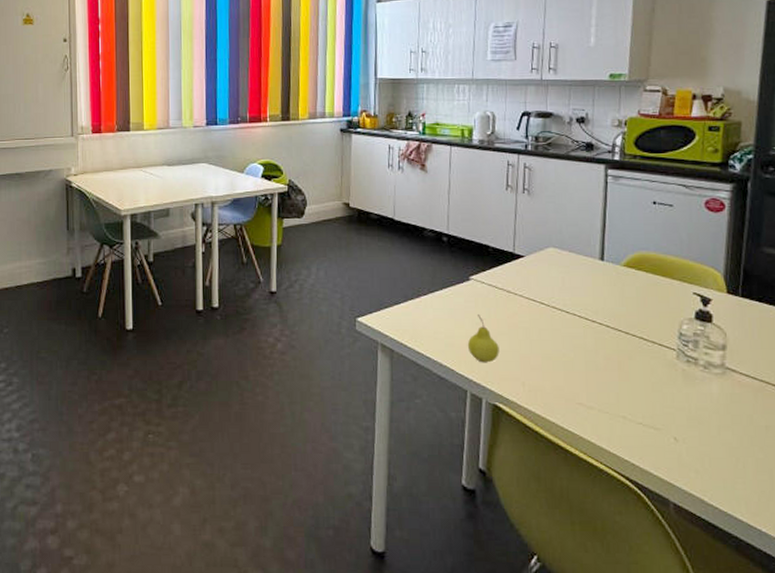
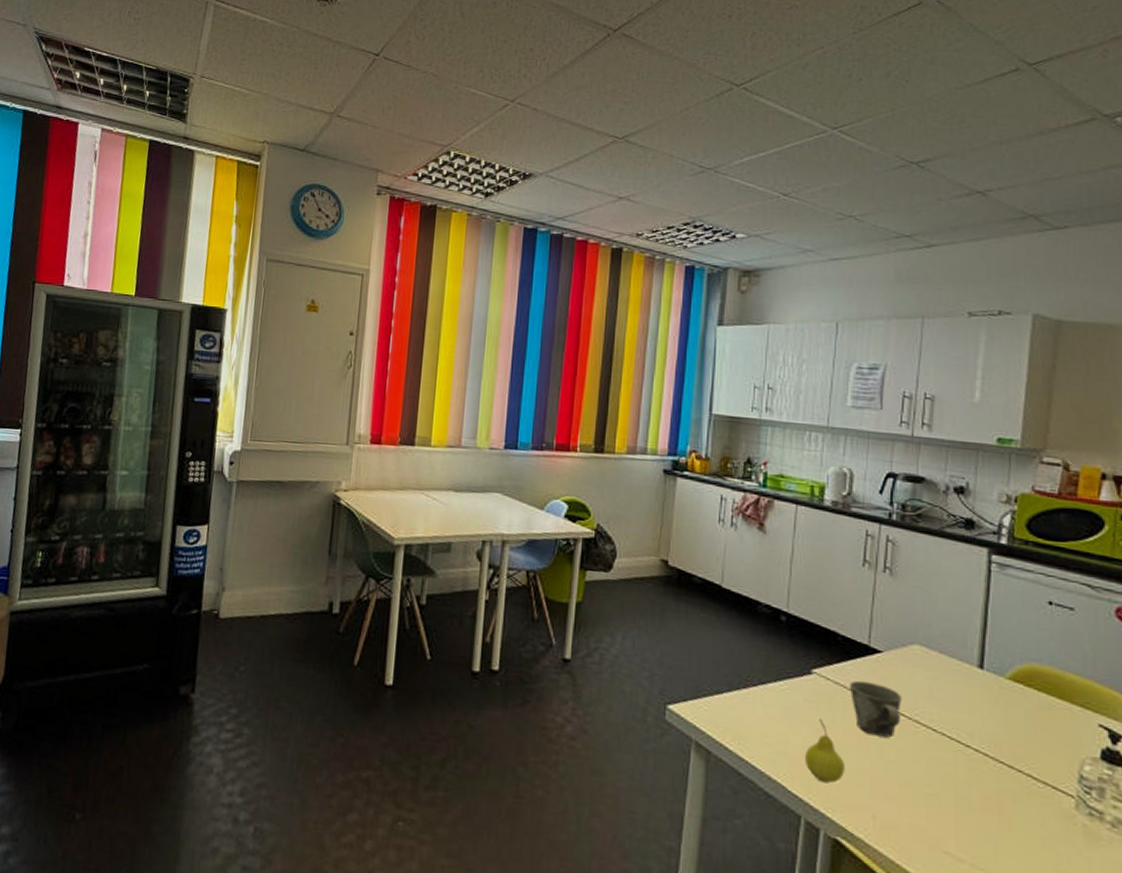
mug: none [499,281,541,322] -> present [849,680,901,738]

